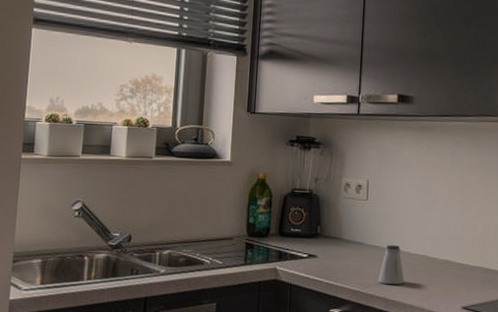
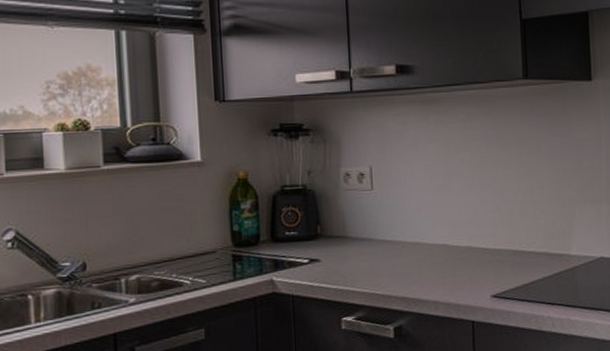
saltshaker: present [378,245,405,284] -> none [394,237,425,281]

